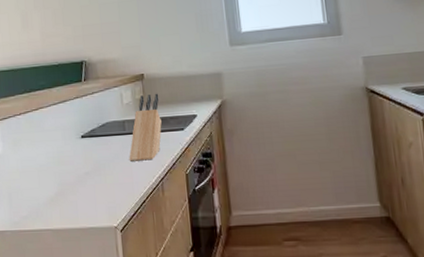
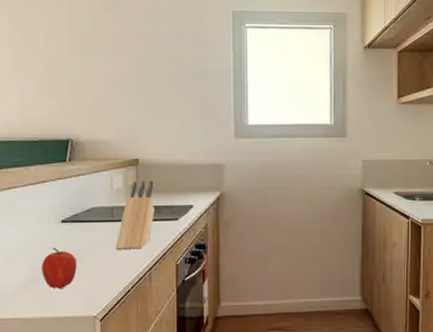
fruit: none [67,161,97,201] -> present [42,247,77,290]

